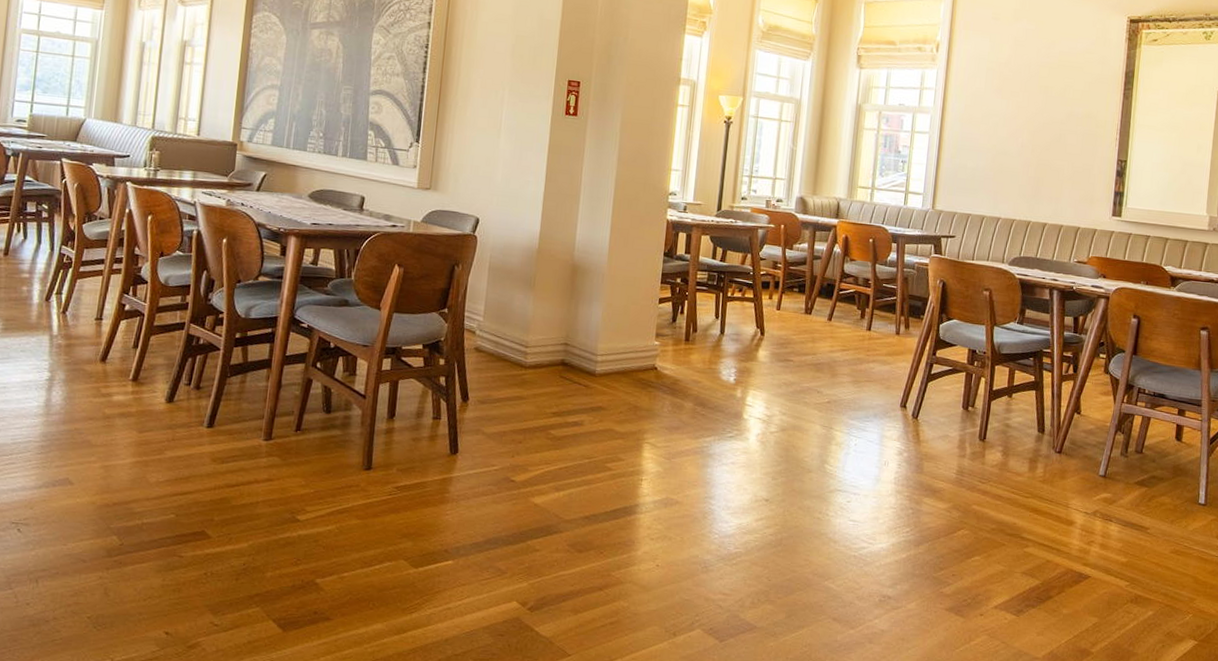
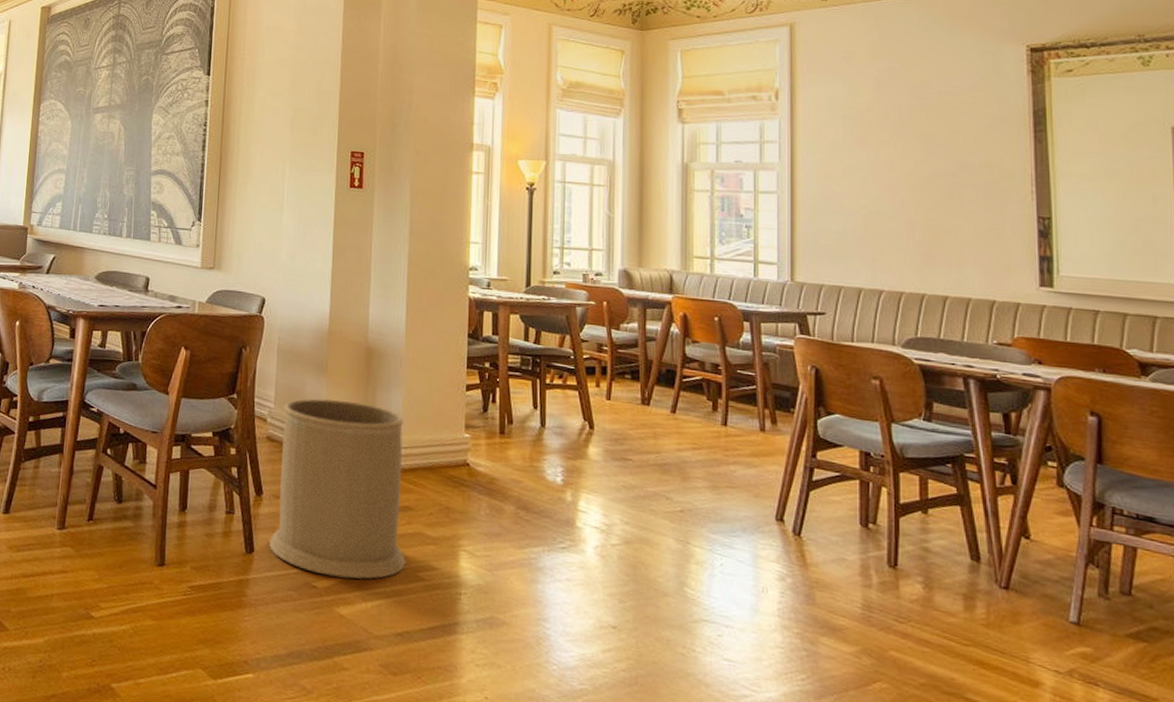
trash can: none [473,312,602,472] -> present [269,398,406,579]

